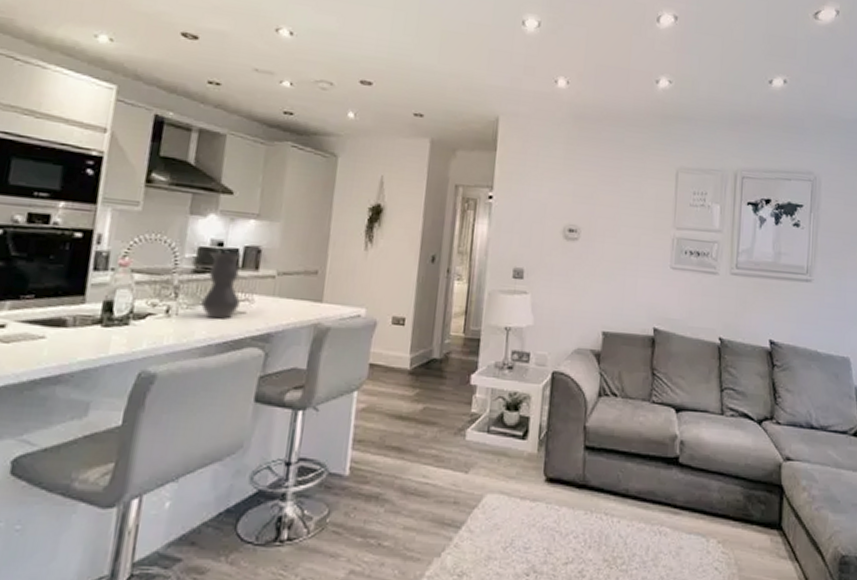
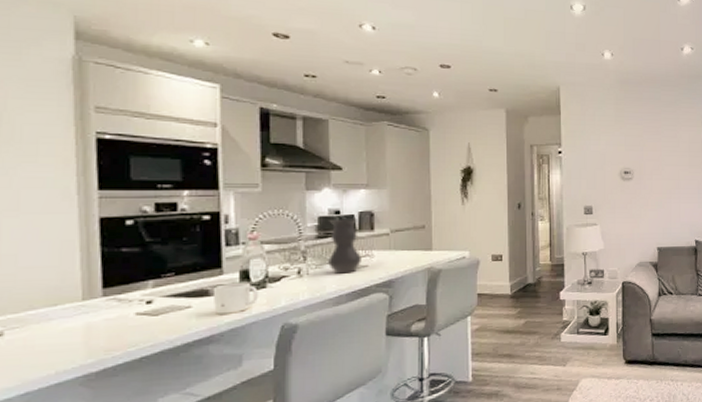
mug: none [68,314,120,352] -> present [212,282,258,314]

